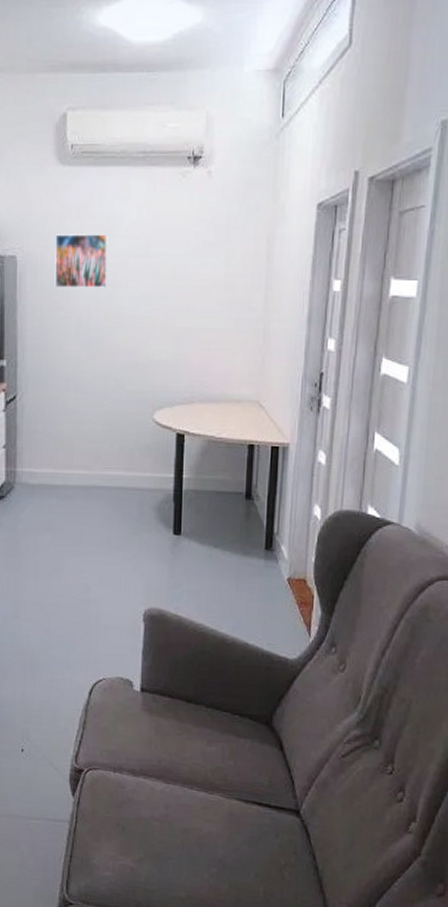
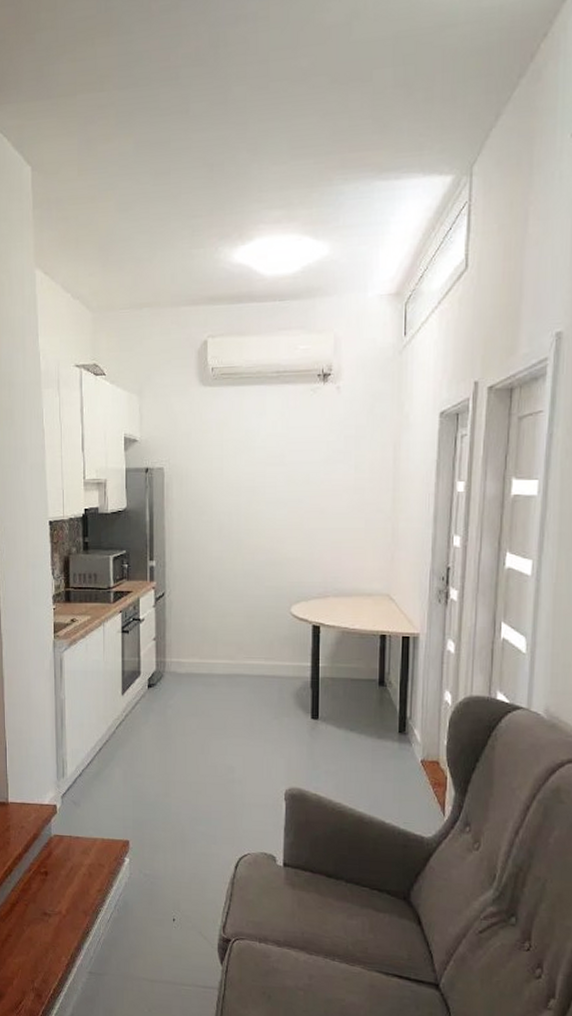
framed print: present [55,234,108,288] -> none [198,446,246,495]

